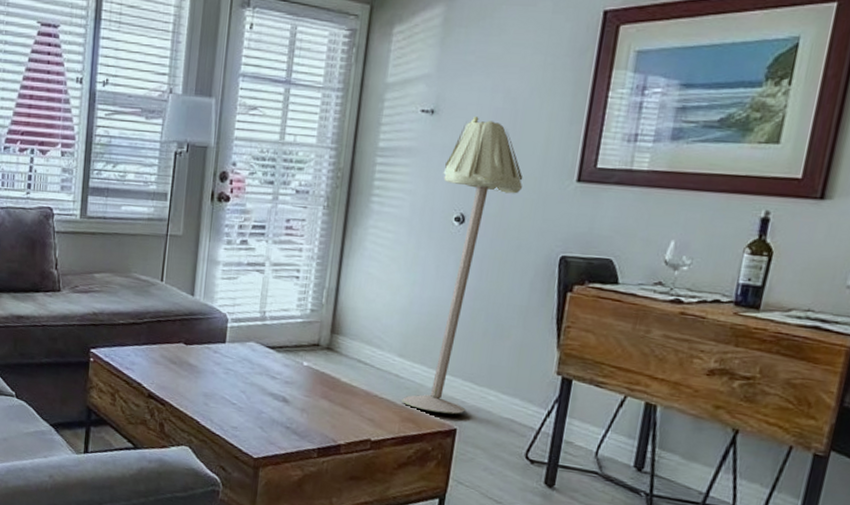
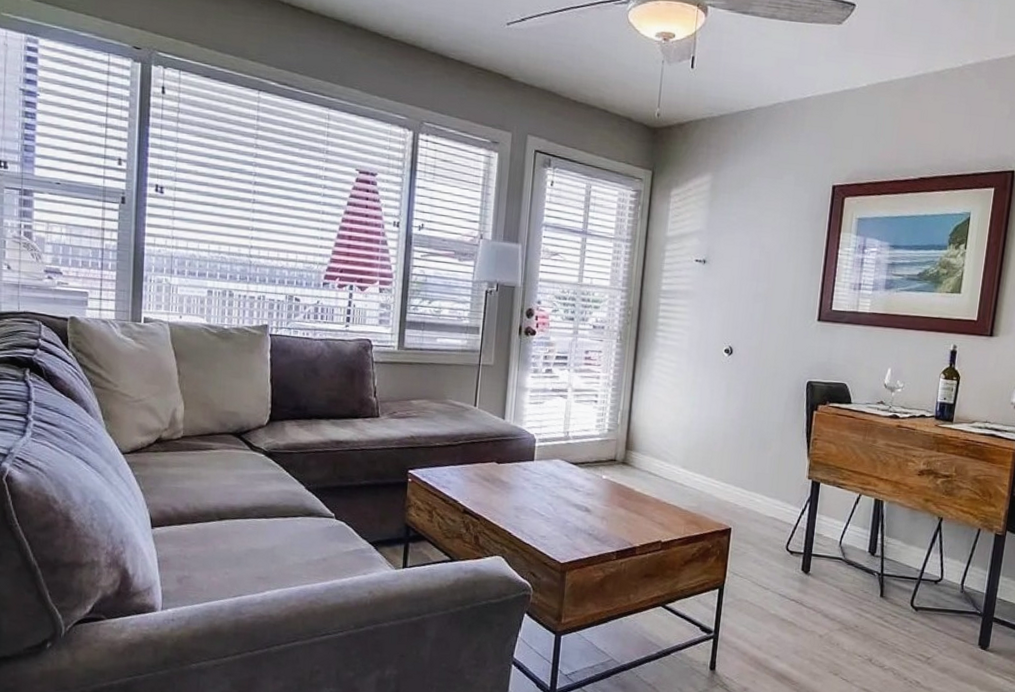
floor lamp: present [402,115,523,414] -> none [686,266,777,516]

